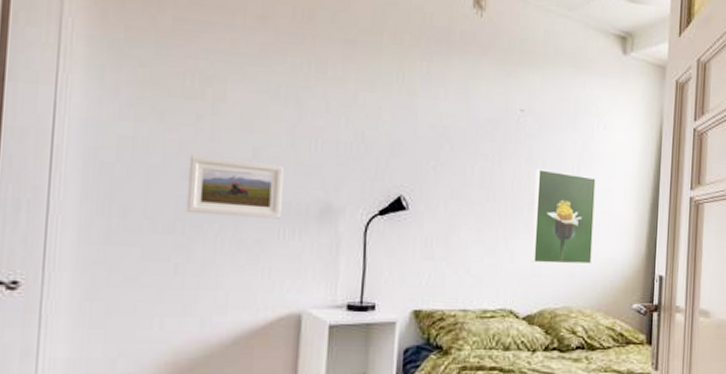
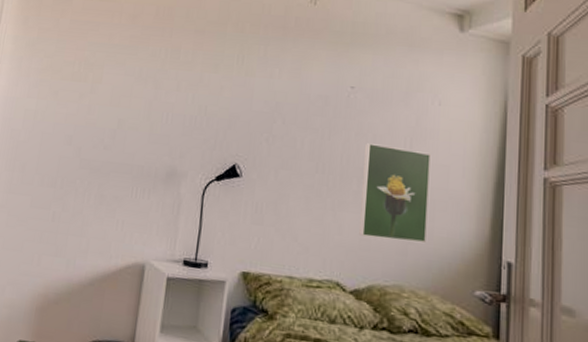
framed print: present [186,154,284,219] -> none [65,124,140,180]

